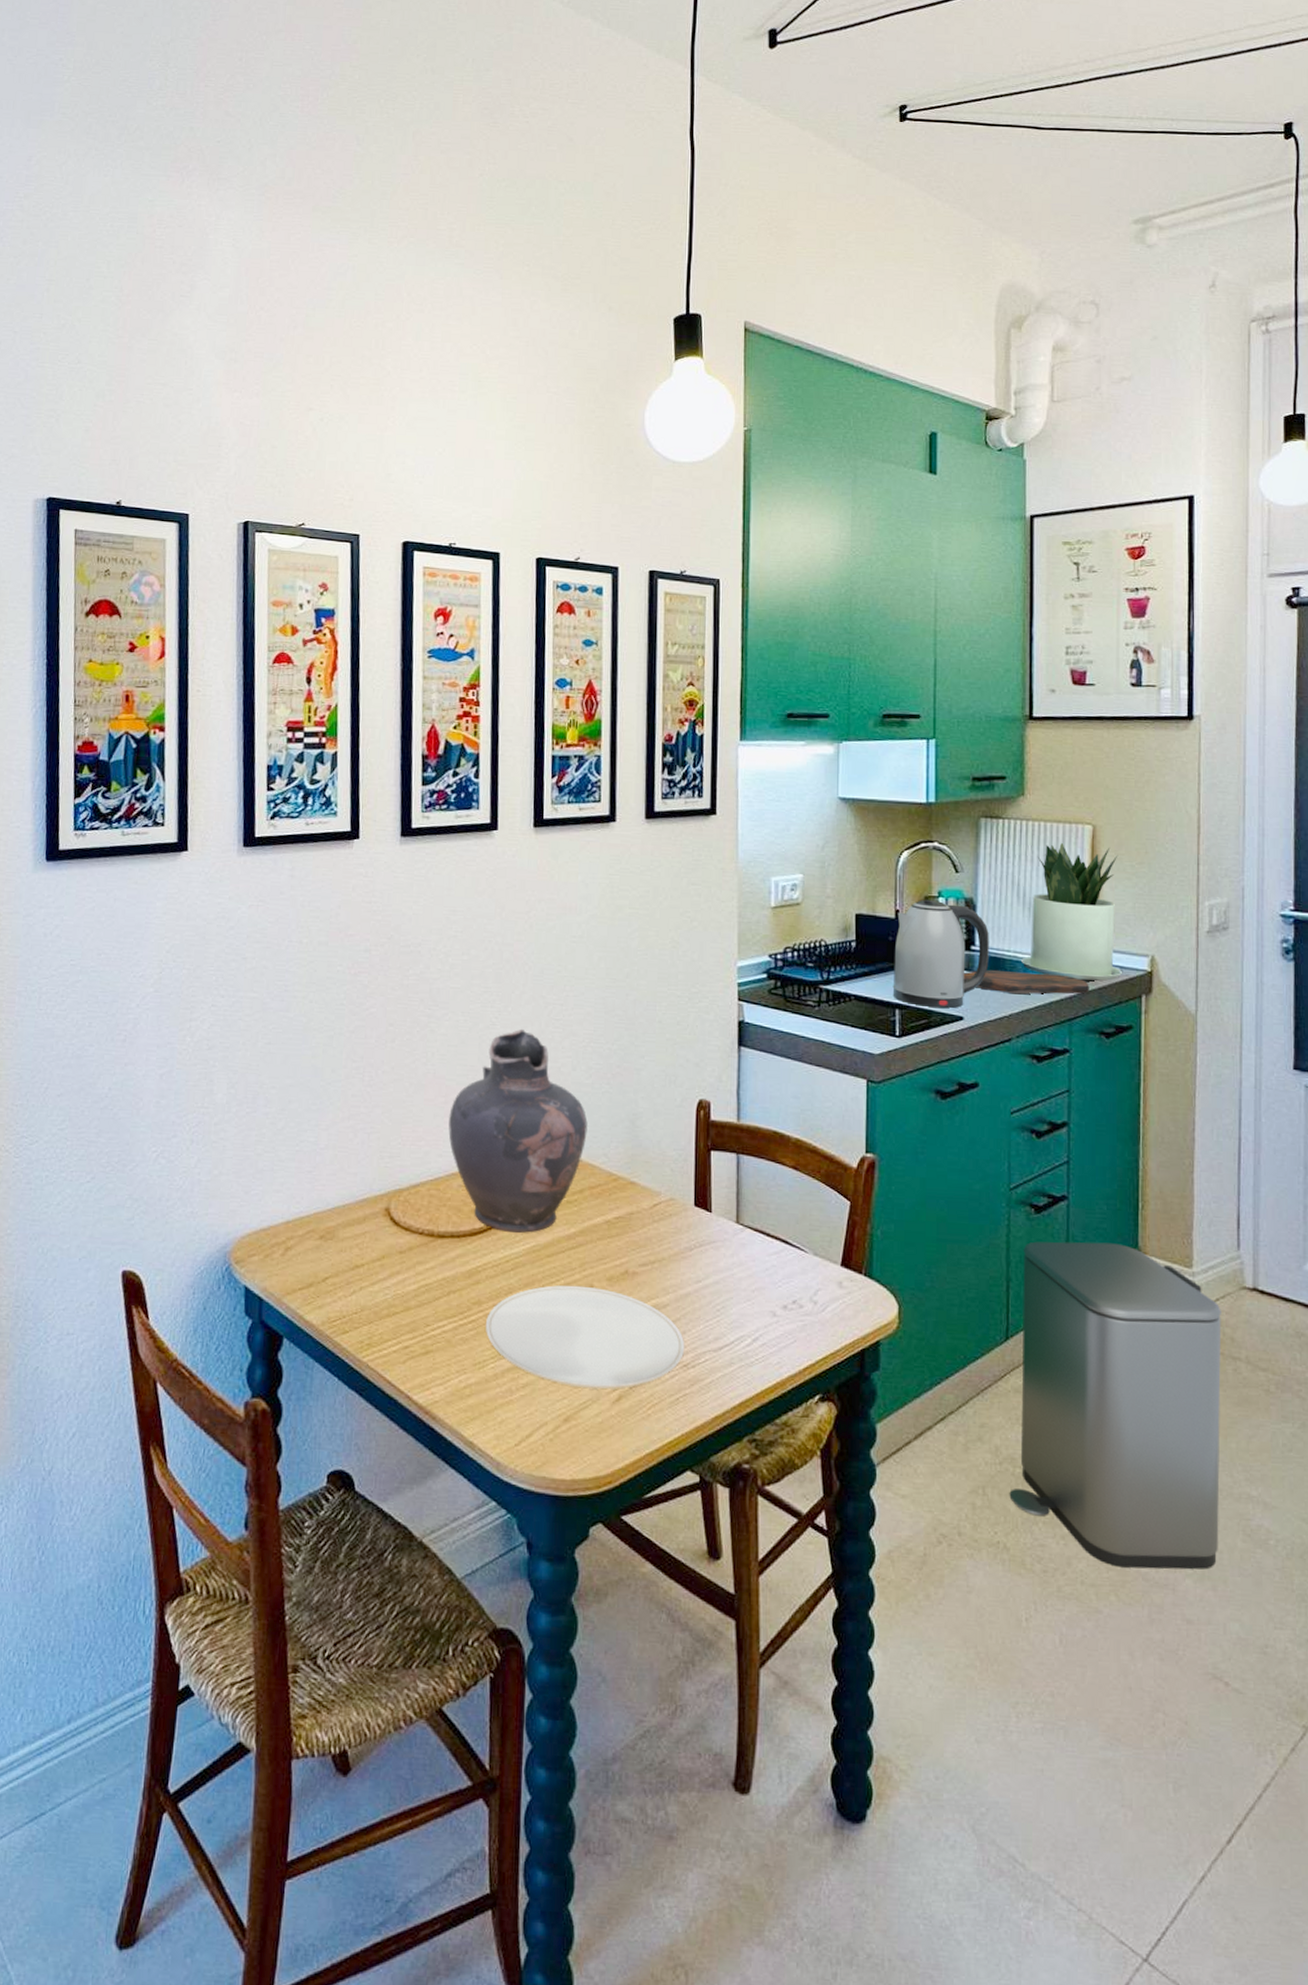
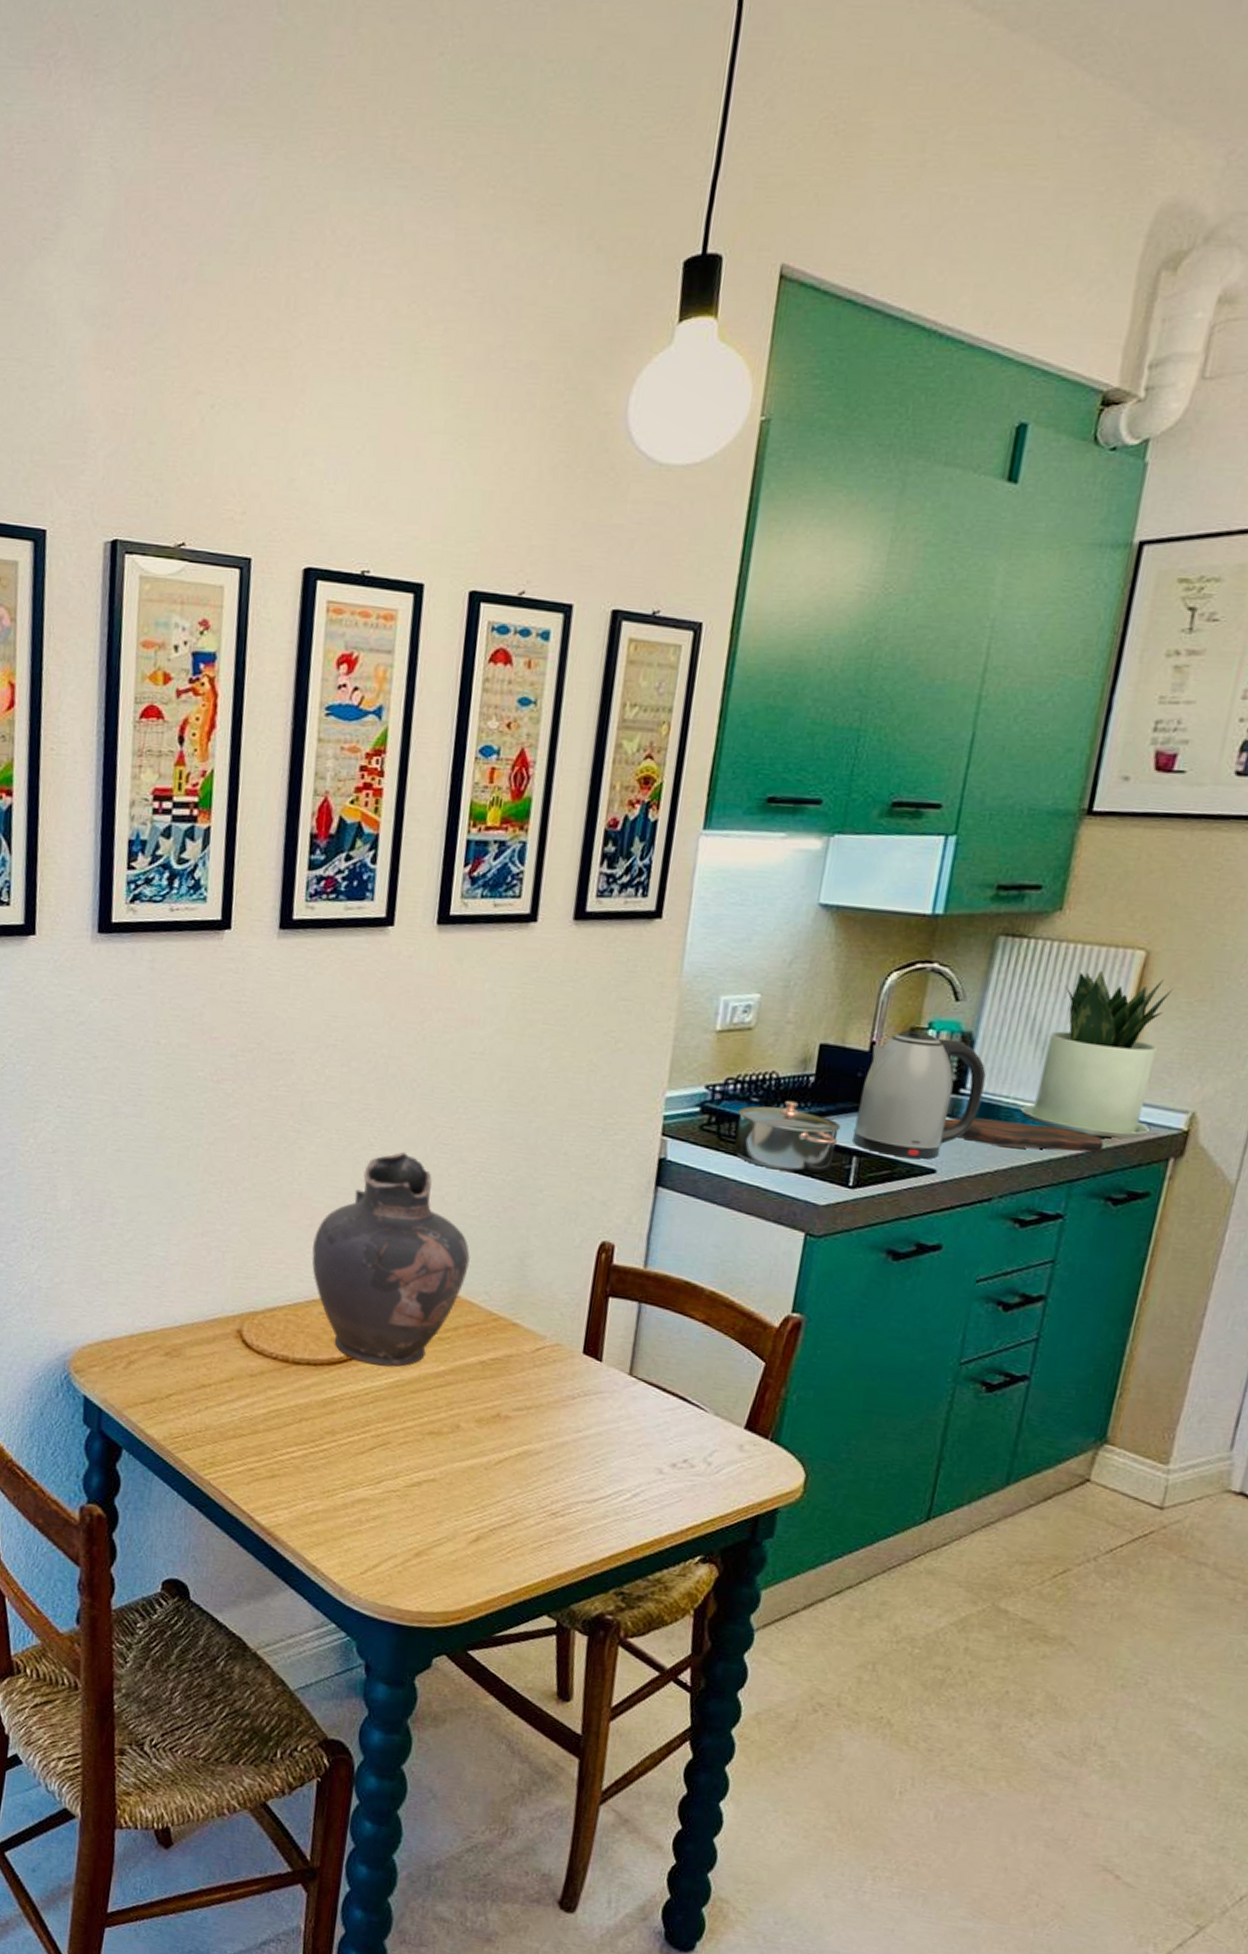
plate: present [486,1285,685,1389] -> none [338,1422,556,1530]
cooking pot: none [798,963,882,1027] -> present [733,1100,841,1174]
pedal bin: present [1009,1241,1222,1569] -> none [902,1421,1195,1768]

